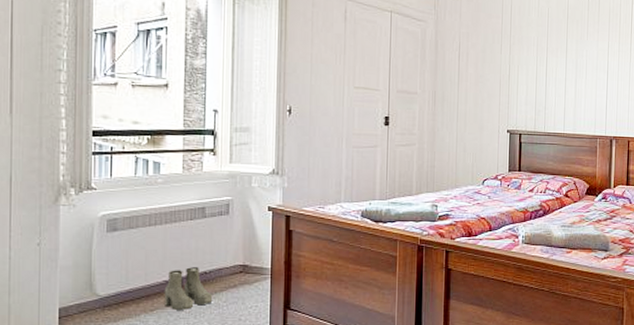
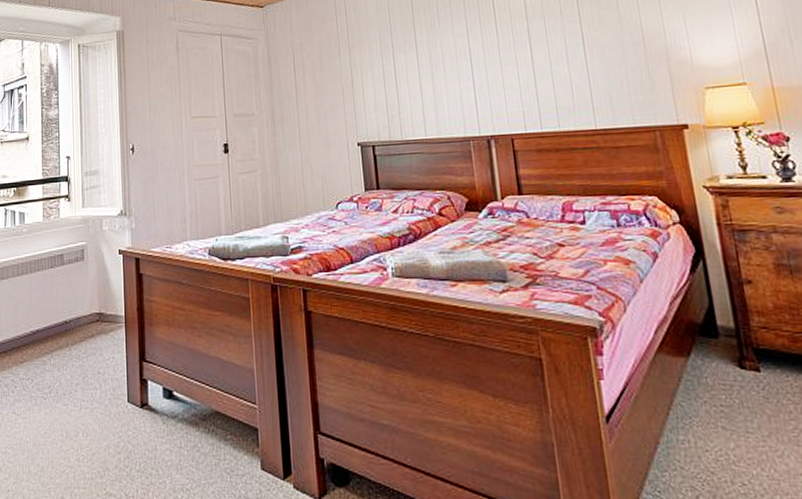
boots: present [164,267,213,310] -> none [31,316,74,362]

